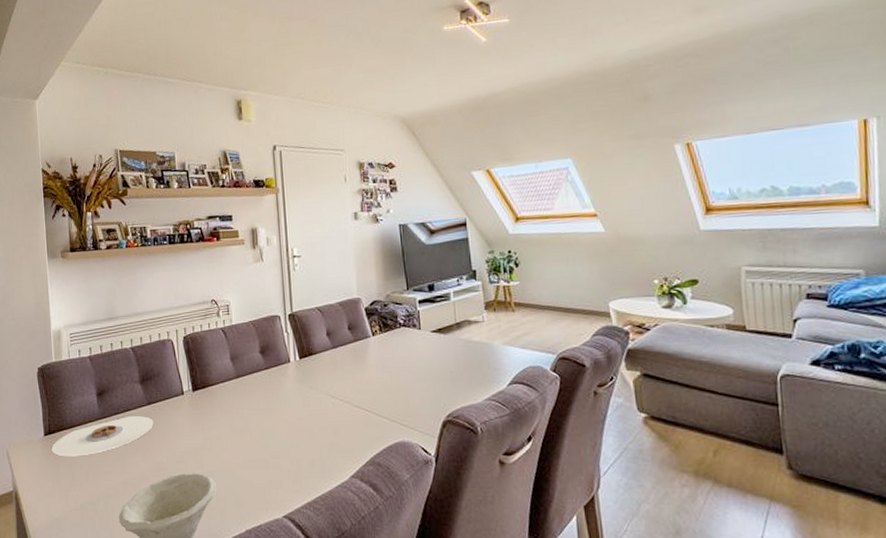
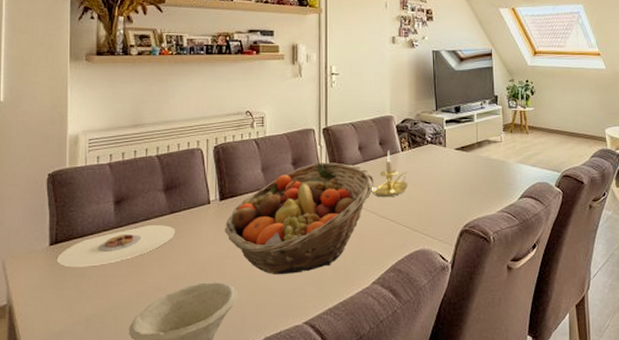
fruit basket: none [199,350,346,467] -> present [225,162,374,275]
candle holder: none [342,335,382,385] -> present [371,150,408,197]

